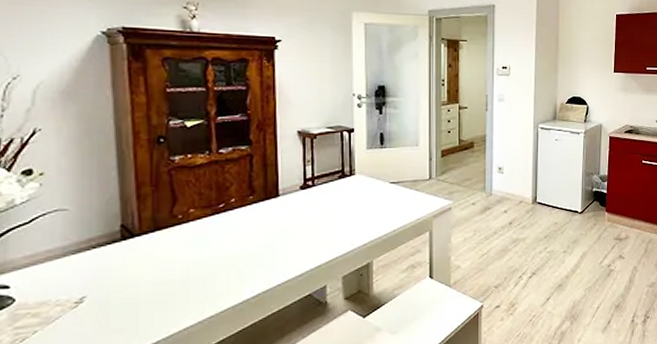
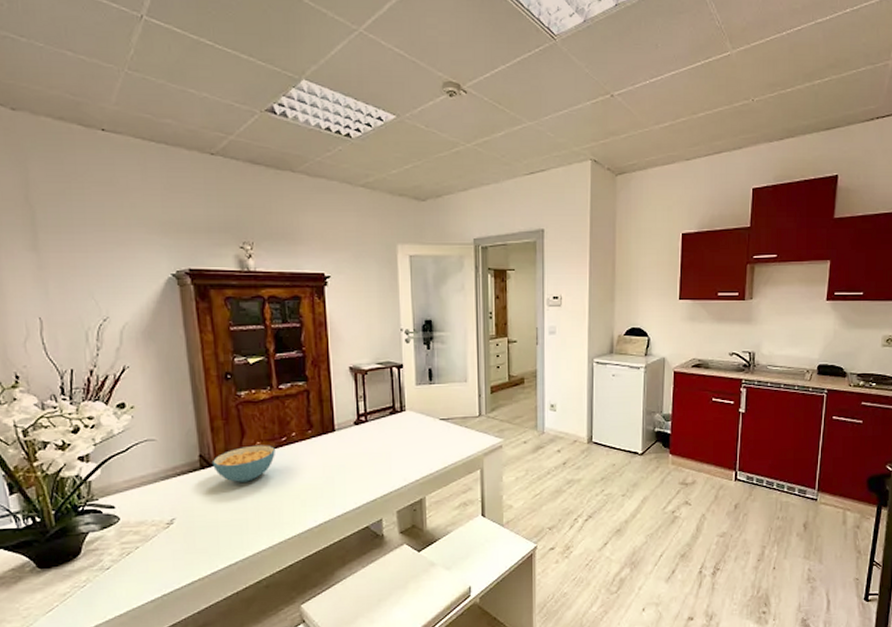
cereal bowl: none [135,212,211,254] -> present [212,445,275,482]

